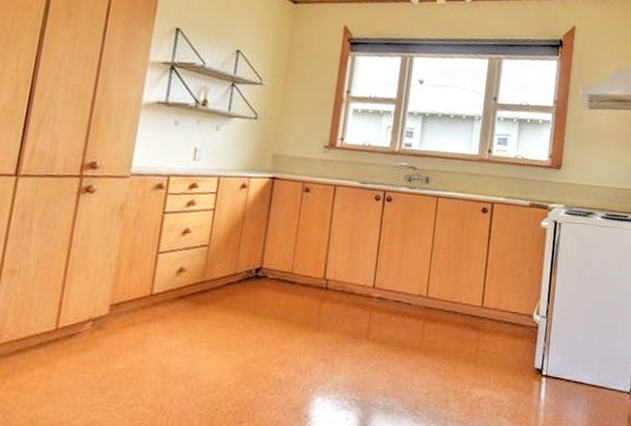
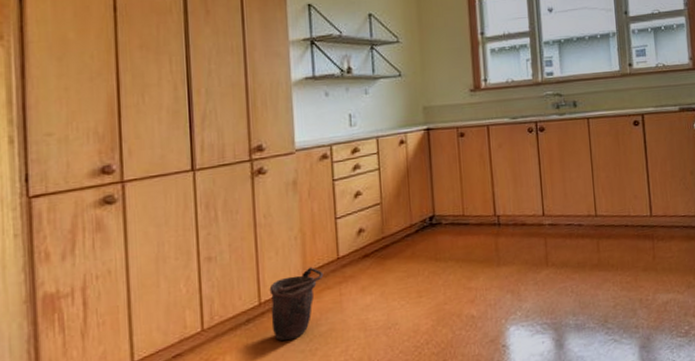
bucket: none [64,299,132,373] -> present [269,267,324,341]

